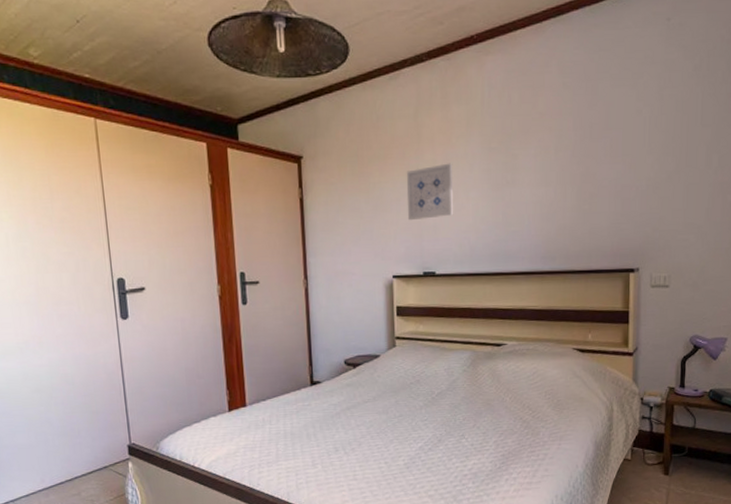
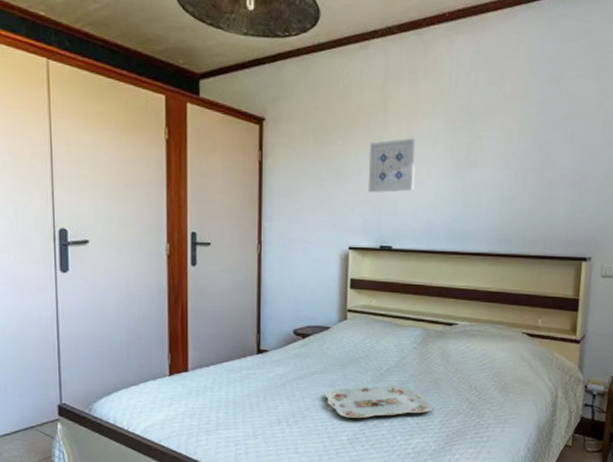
serving tray: none [379,408,486,444] -> present [325,384,433,419]

